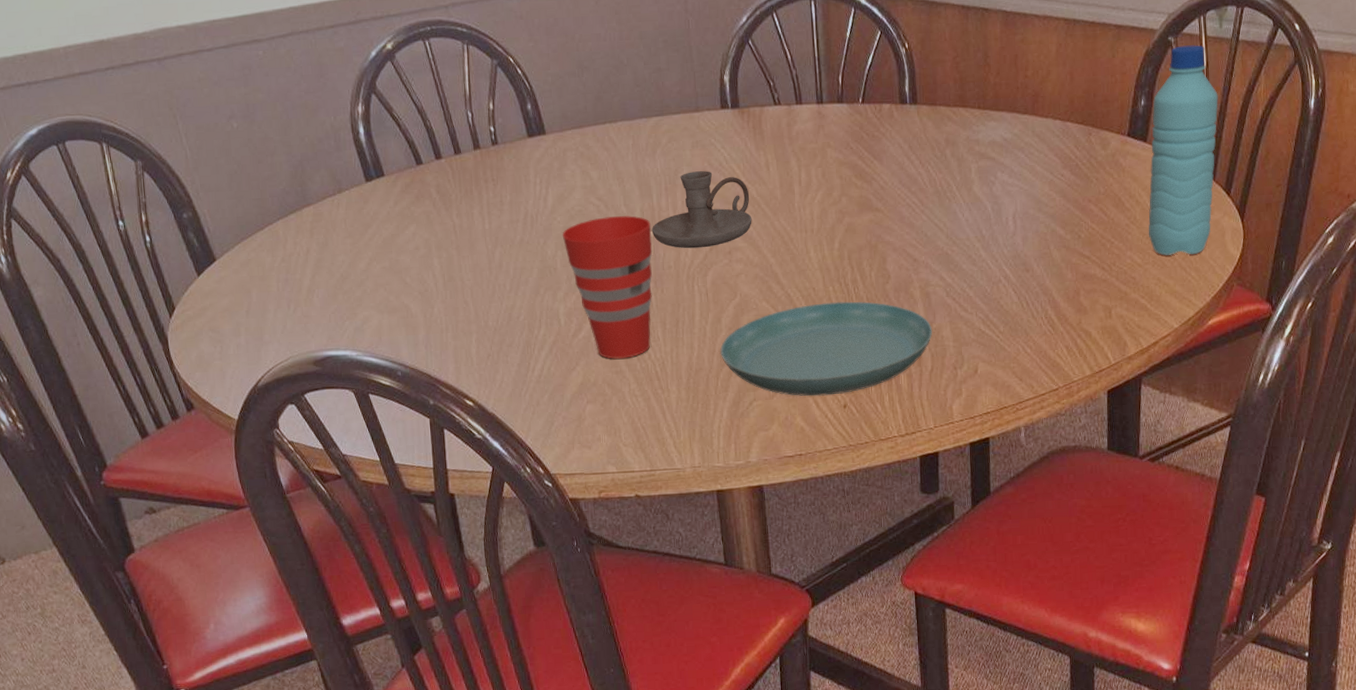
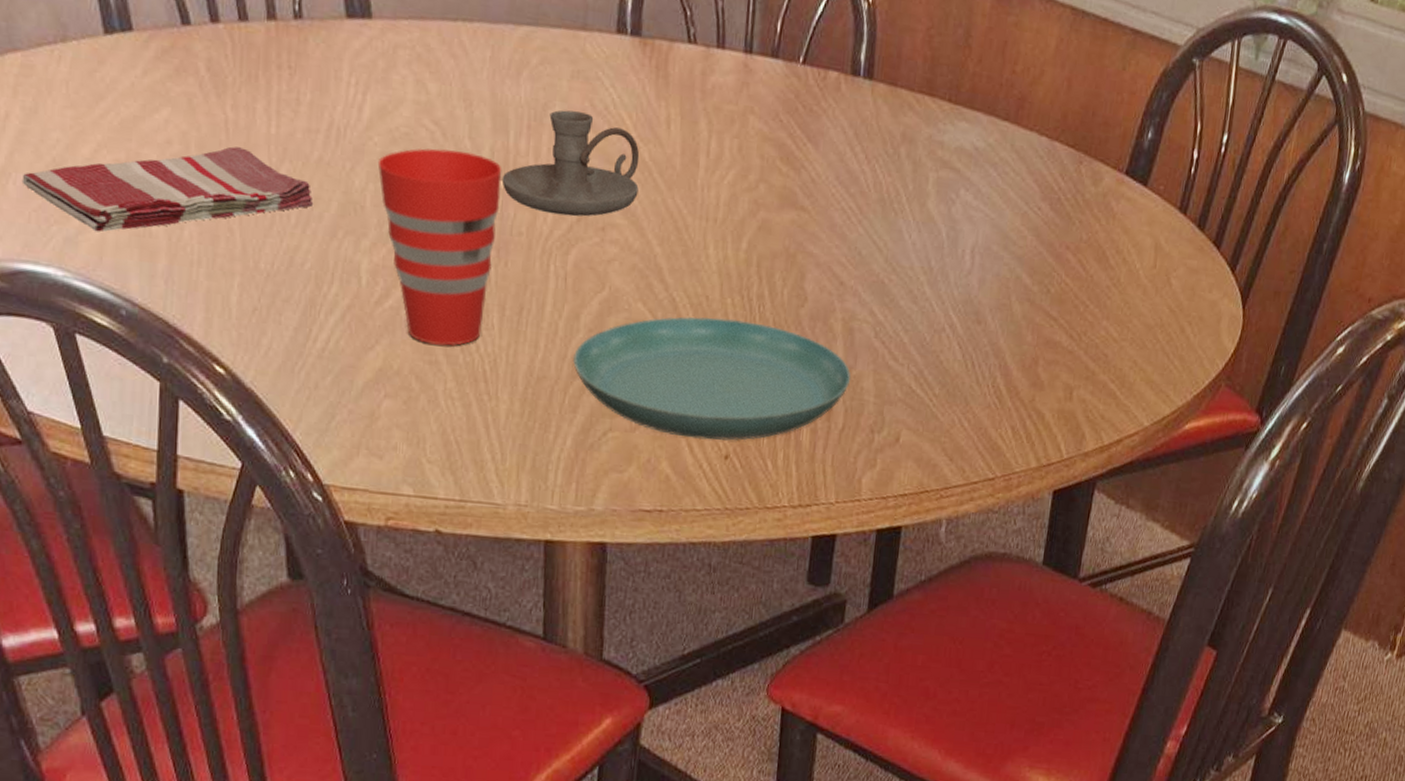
dish towel: none [322,243,521,320] -> present [21,146,314,232]
water bottle: present [1148,45,1218,256] -> none [1131,72,1240,339]

